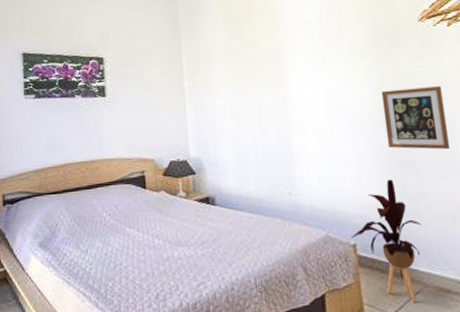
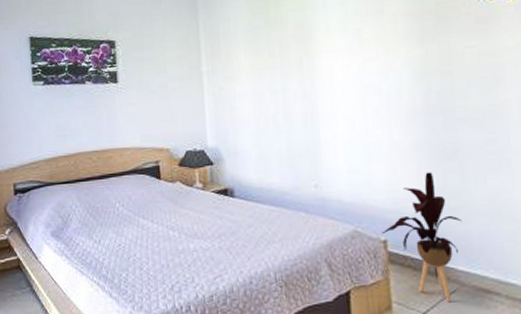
picture frame: present [381,86,451,150] -> none [424,69,502,140]

